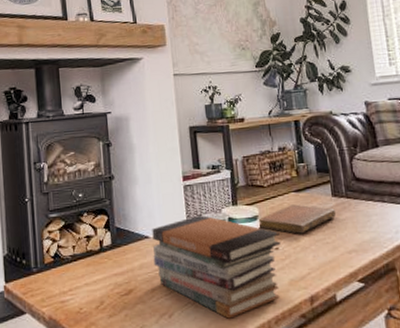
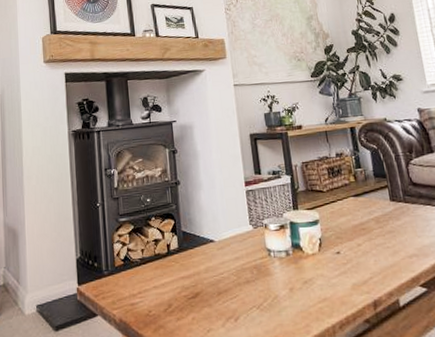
book stack: present [152,214,281,319] -> none [216,219,343,323]
notebook: present [258,204,337,234] -> none [319,209,396,238]

